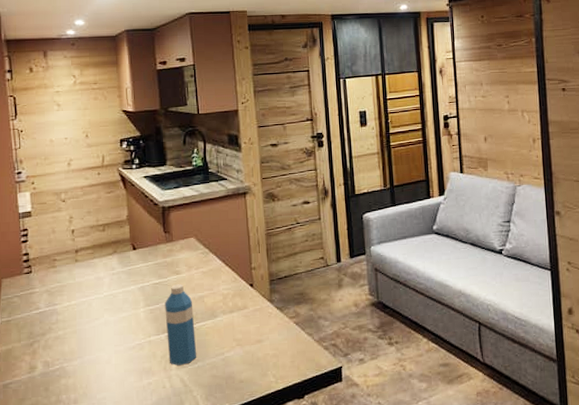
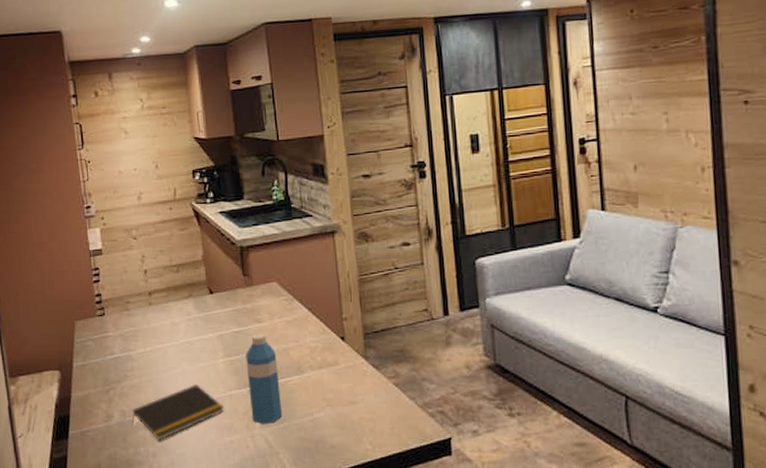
notepad: none [55,333,144,387] -> present [132,385,225,440]

